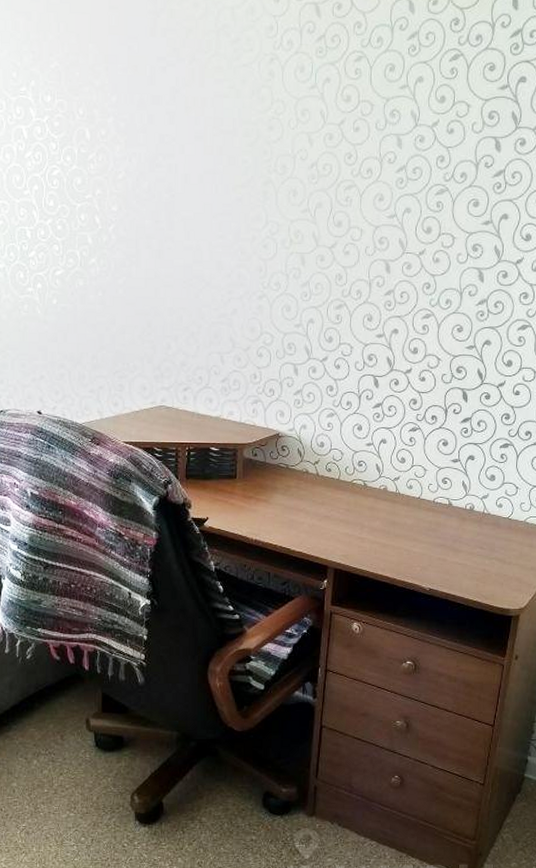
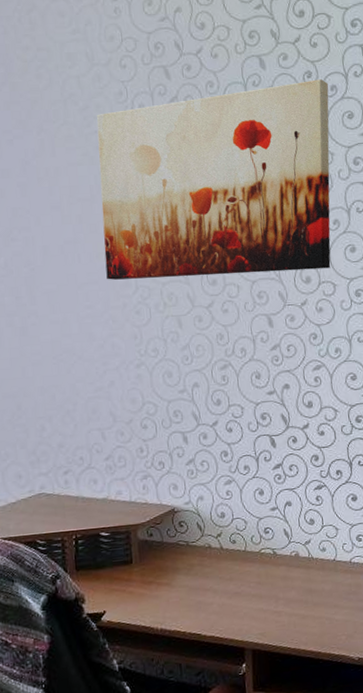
wall art: none [240,27,475,221] -> present [96,79,331,280]

